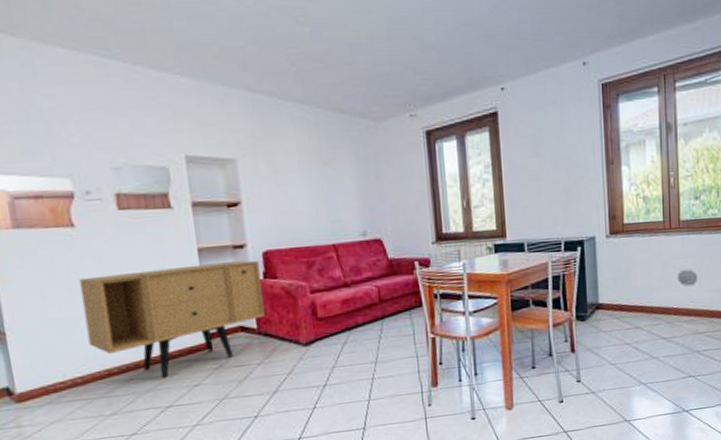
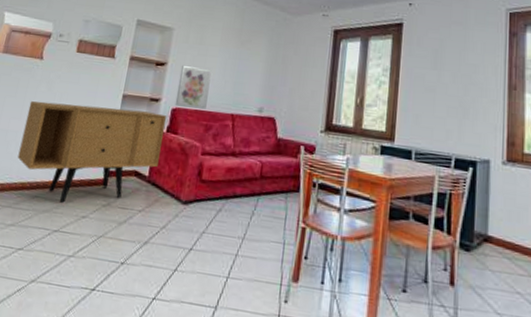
wall art: none [259,201,302,248] -> present [174,66,212,109]

